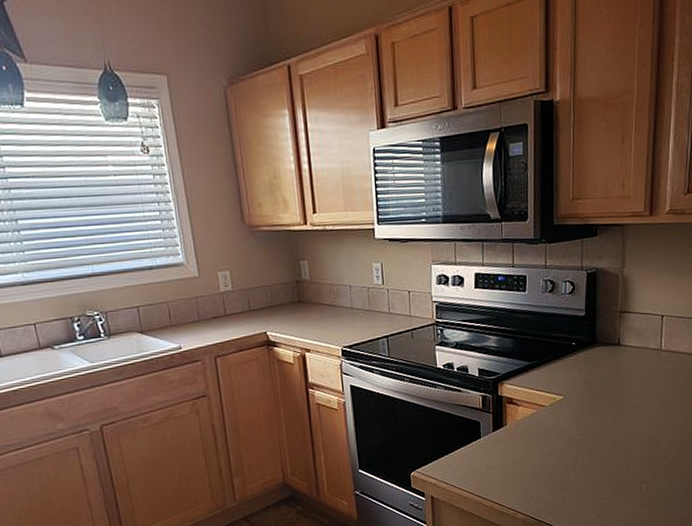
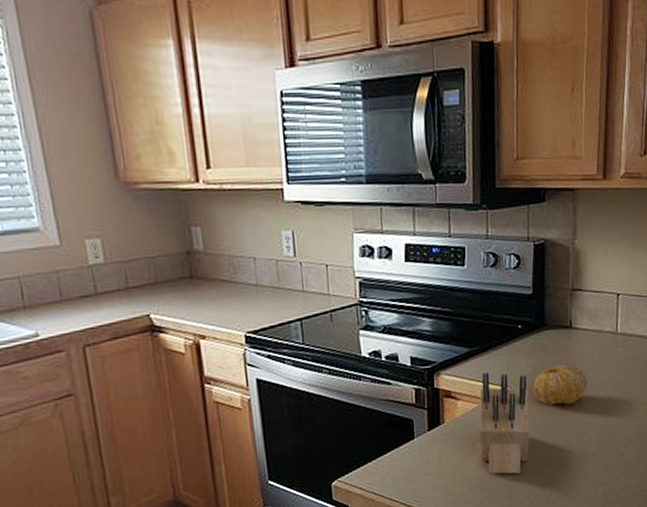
knife block: none [537,382,582,471] -> present [479,372,530,474]
fruit: none [585,377,634,413] -> present [533,364,588,406]

